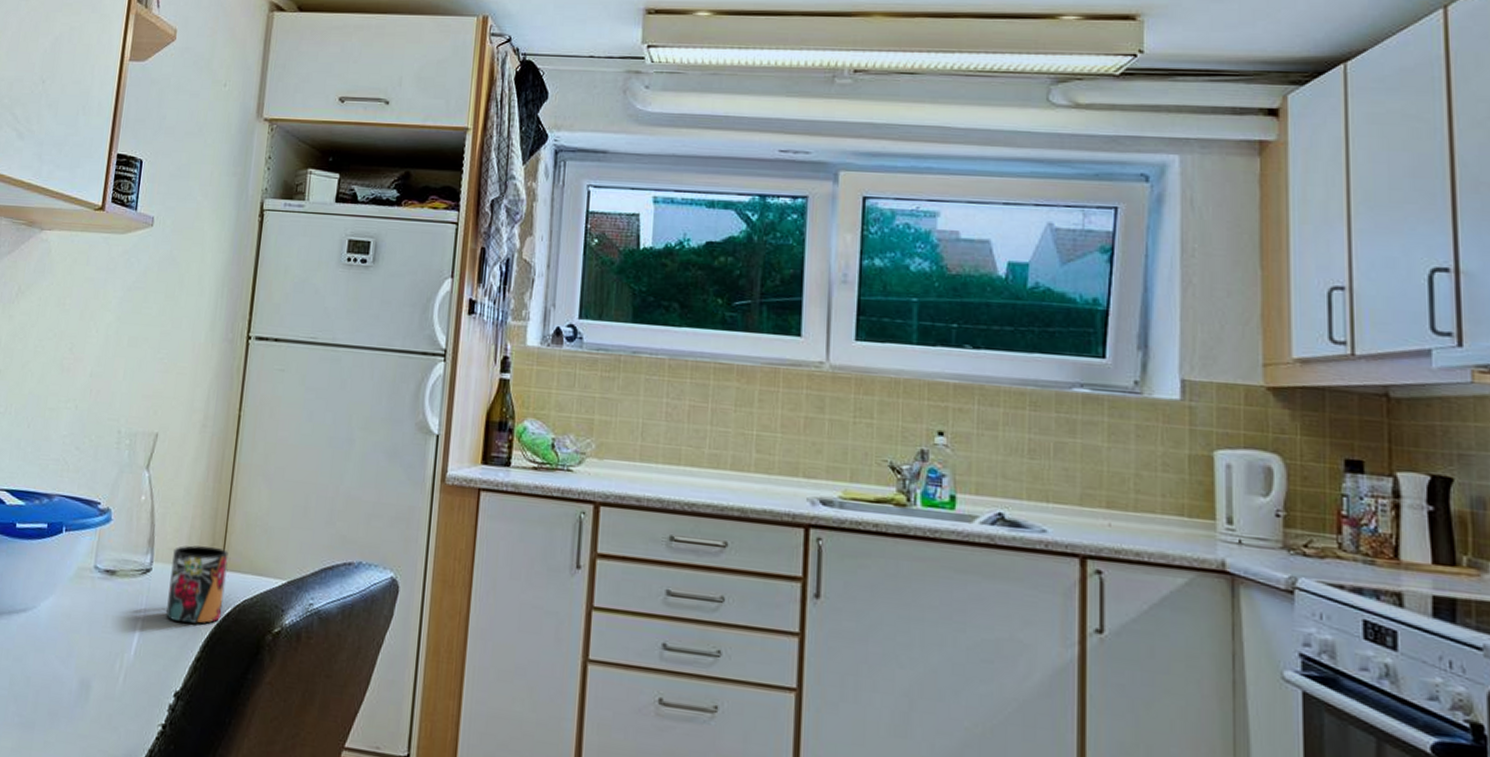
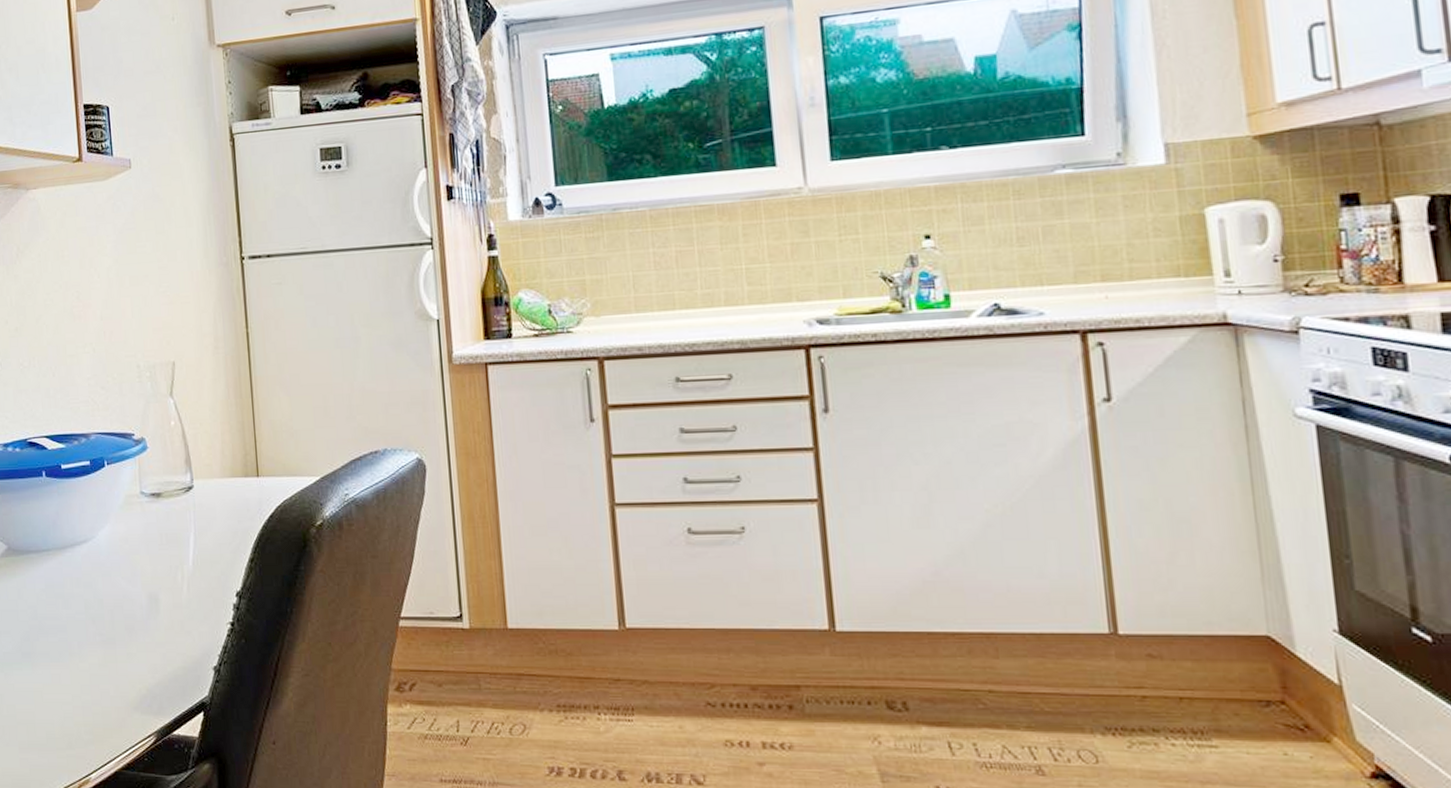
mug: present [166,545,229,624] -> none [210,457,266,530]

